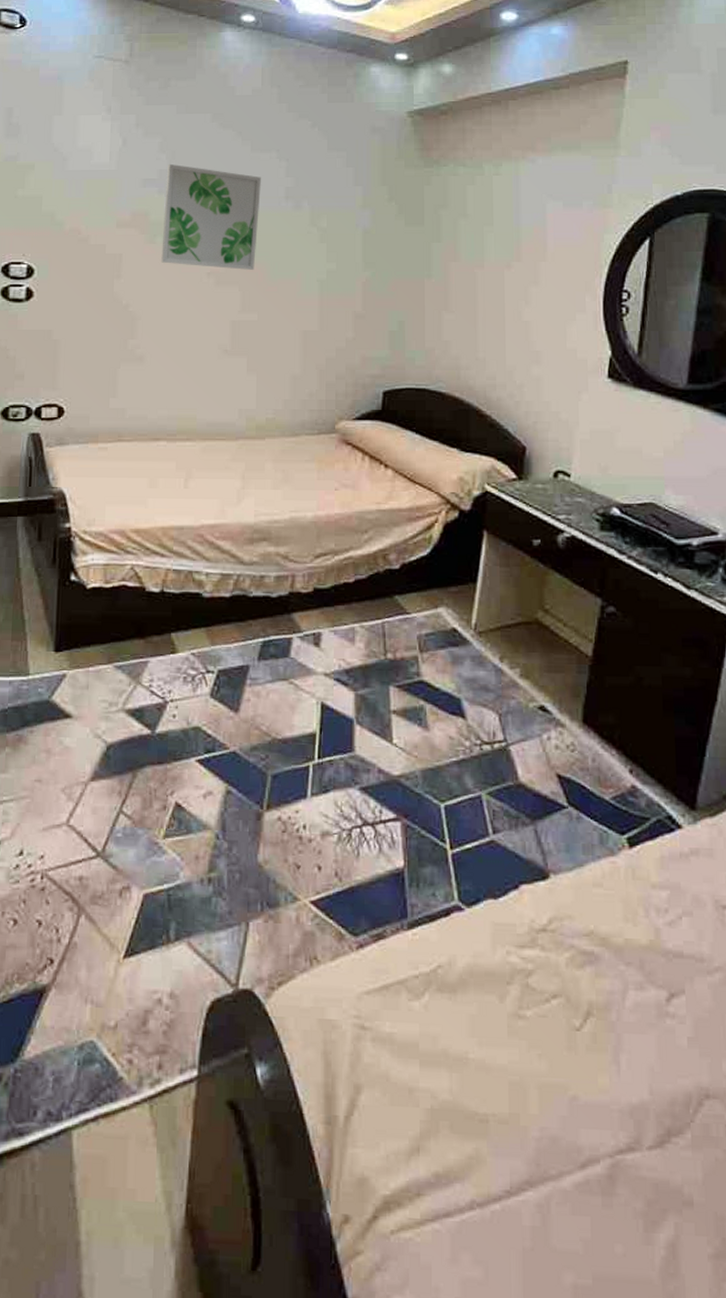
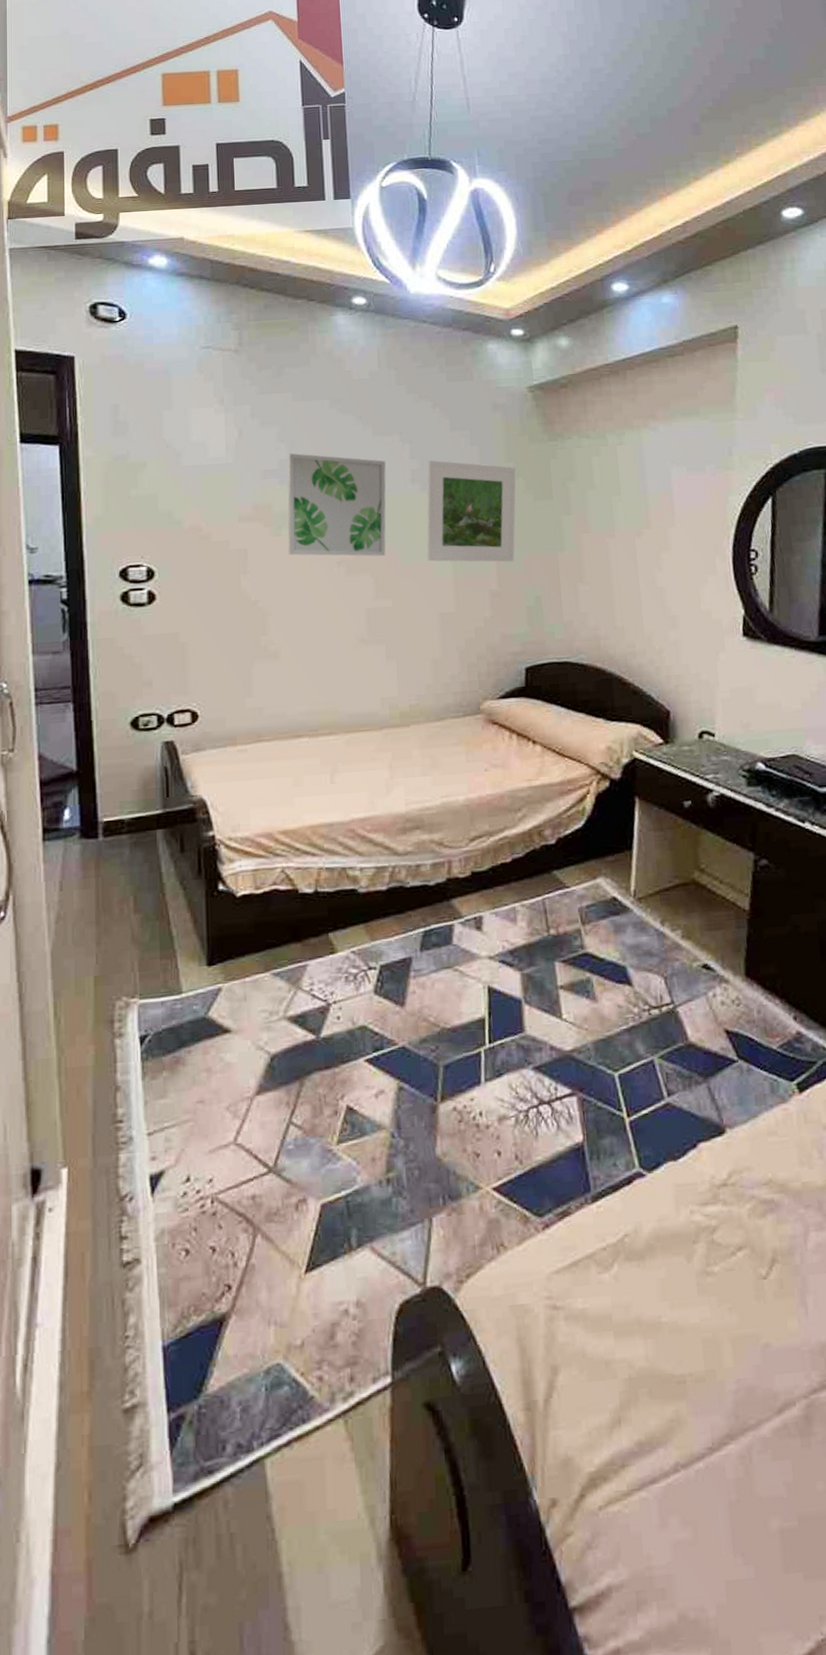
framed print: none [294,180,390,285] -> present [426,460,517,562]

